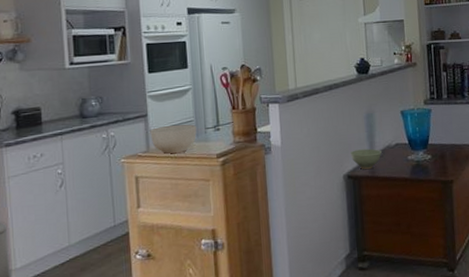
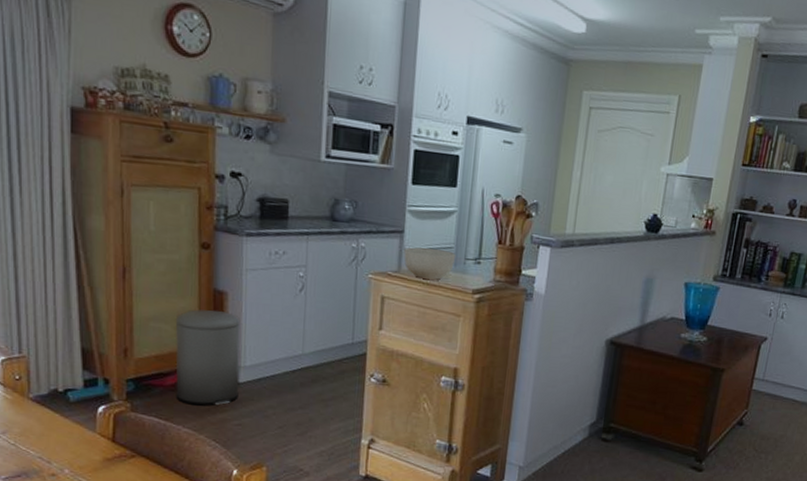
bowl: present [350,148,382,170] -> none [618,315,653,340]

